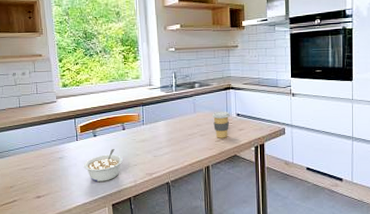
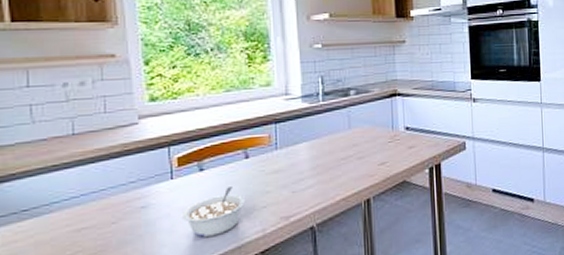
coffee cup: present [212,111,230,138] -> none [373,124,397,161]

